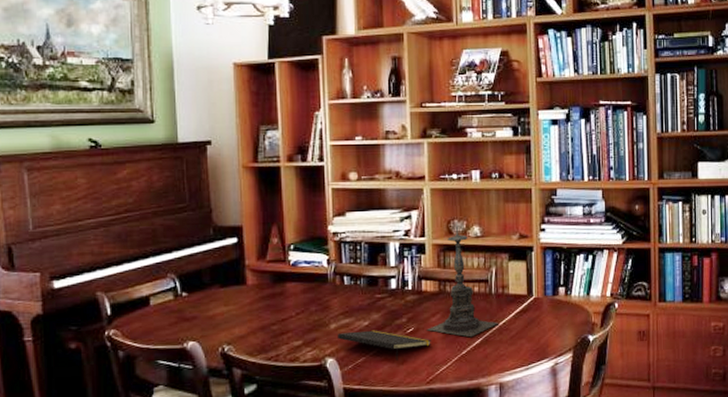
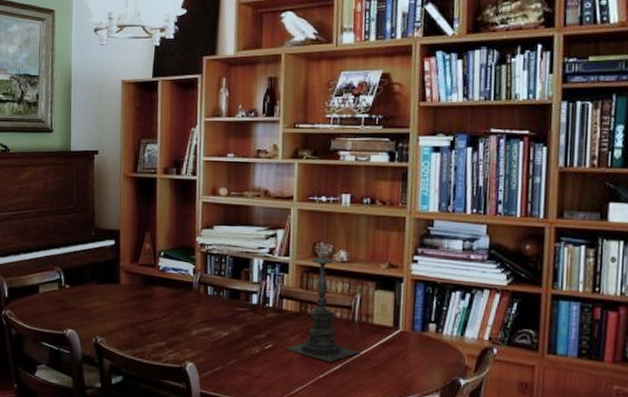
notepad: present [338,330,431,361] -> none [198,340,288,374]

